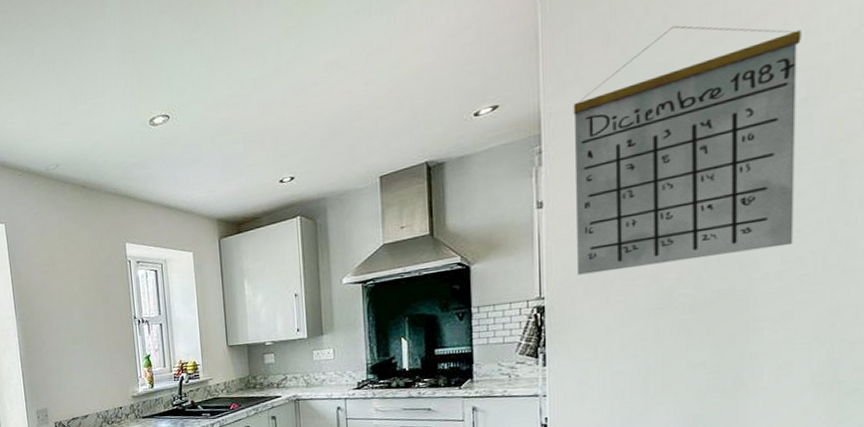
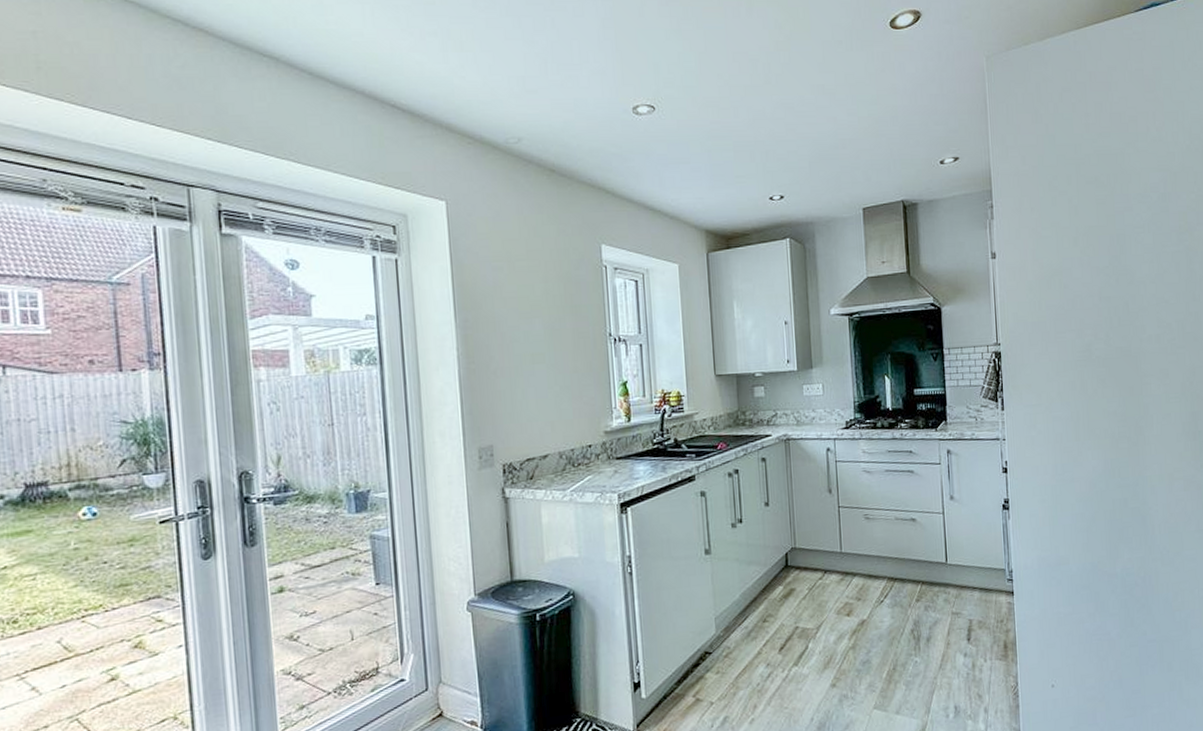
calendar: present [573,25,801,275] -> none [1014,115,1164,325]

